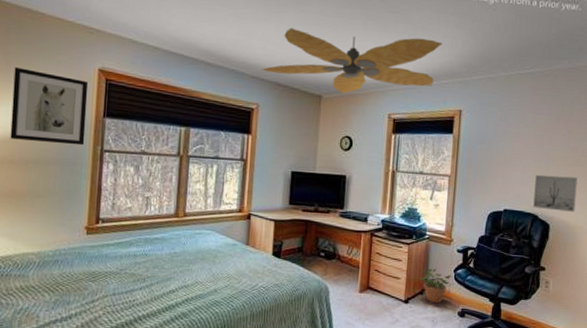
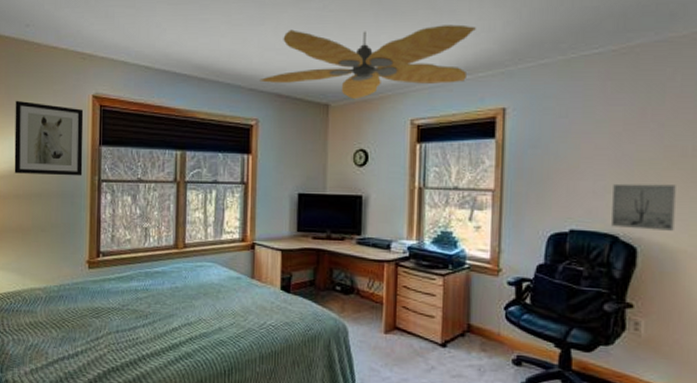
potted plant: present [419,268,454,304] -> none [459,304,505,349]

